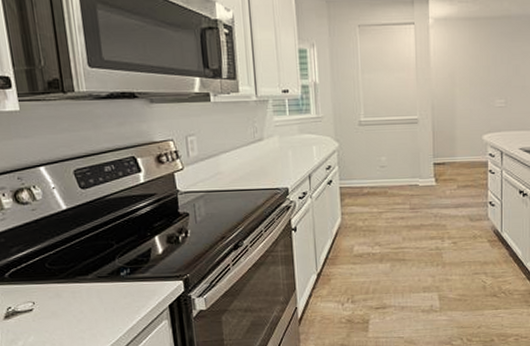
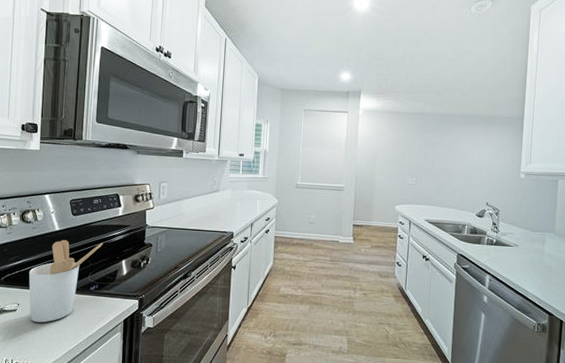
utensil holder: none [39,218,126,321] -> present [29,240,103,323]

